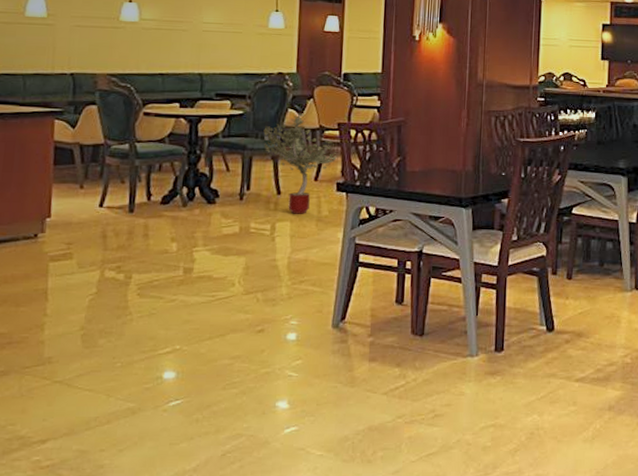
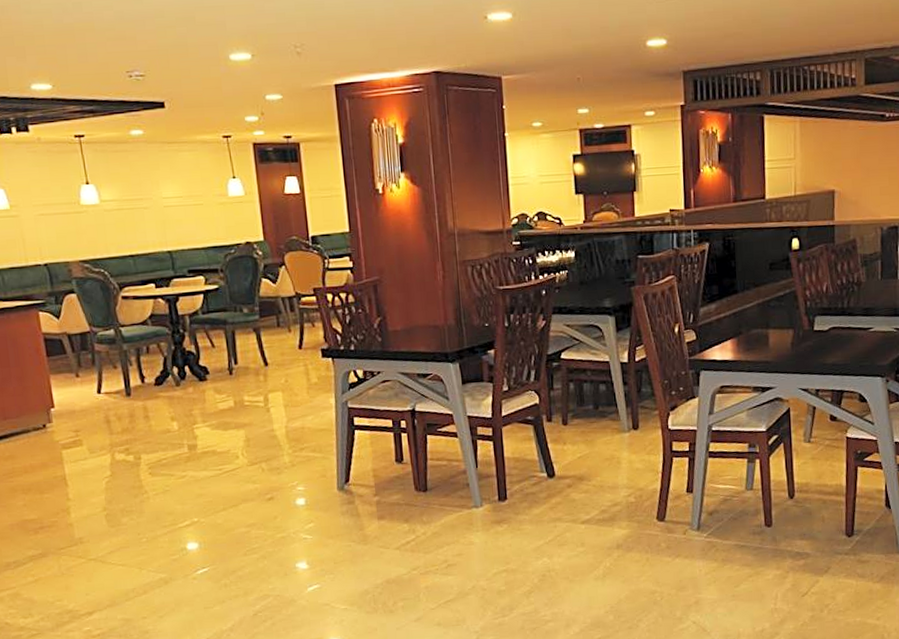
potted tree: present [263,113,337,214] -> none [241,282,318,384]

